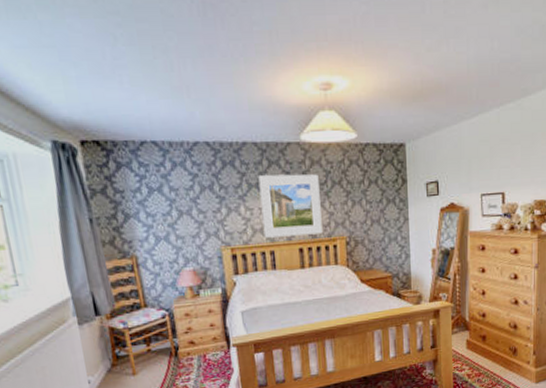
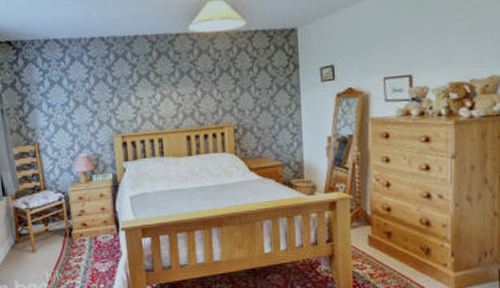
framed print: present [258,174,323,238] -> none [148,63,210,126]

